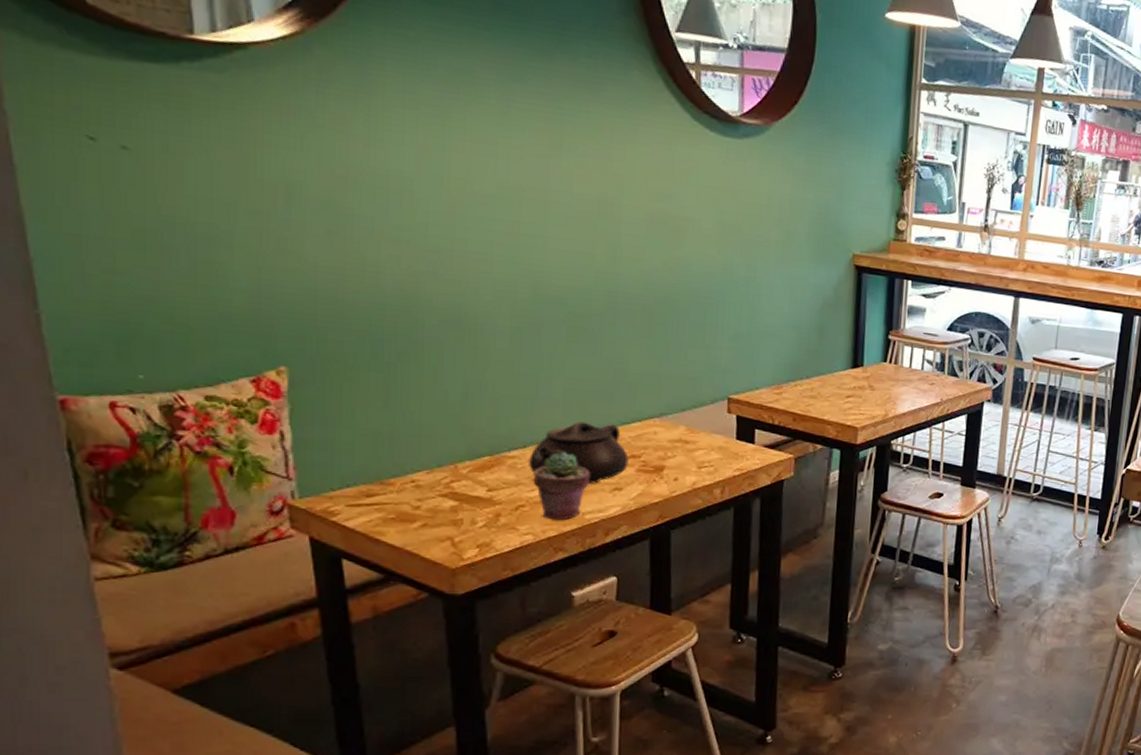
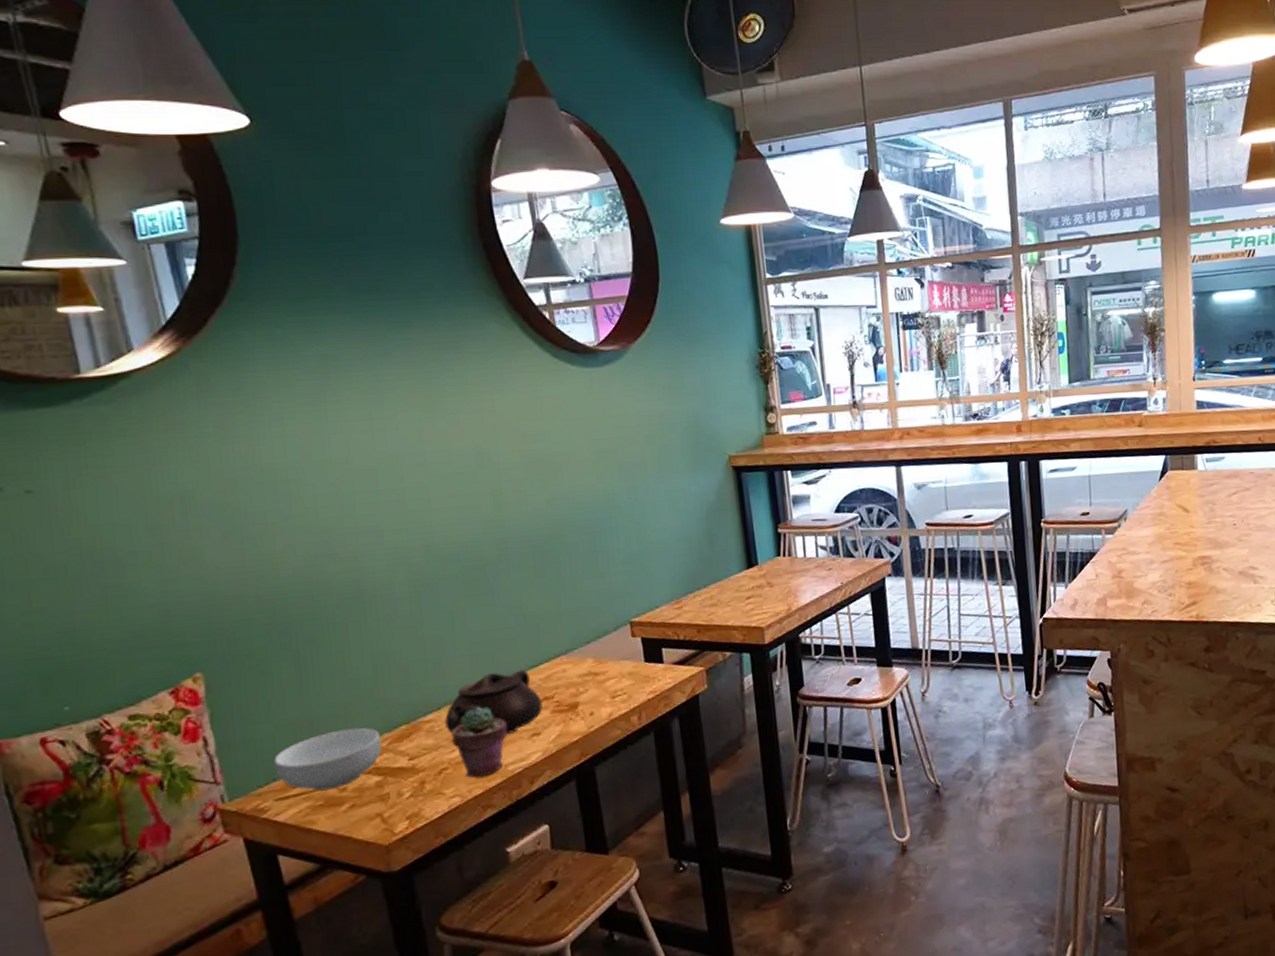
cereal bowl: none [350,449,462,506] -> present [274,727,382,791]

